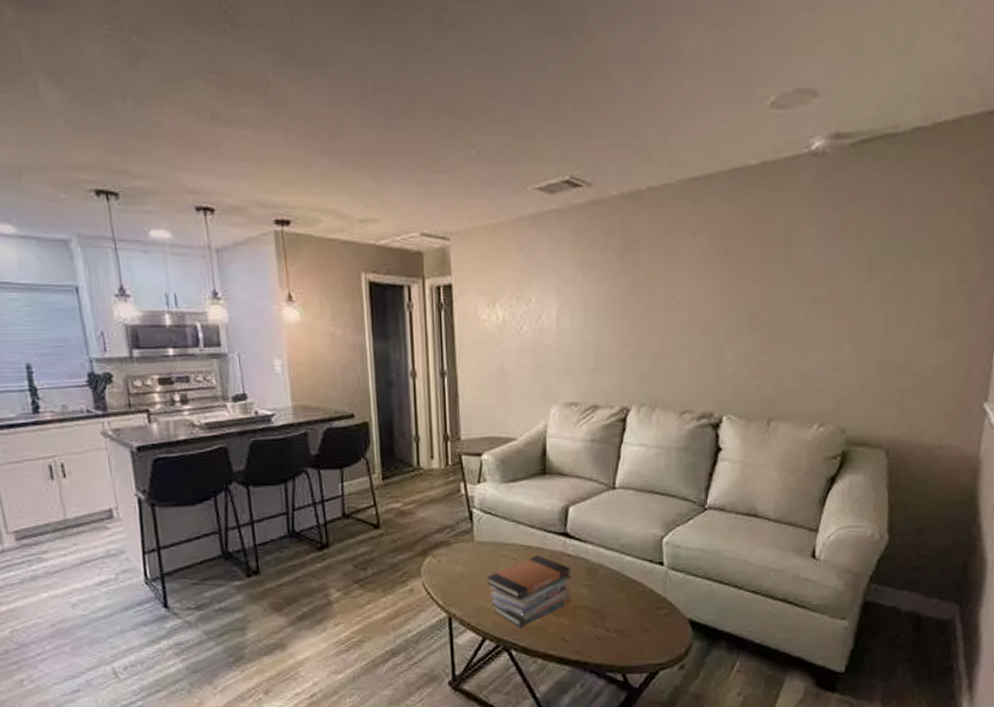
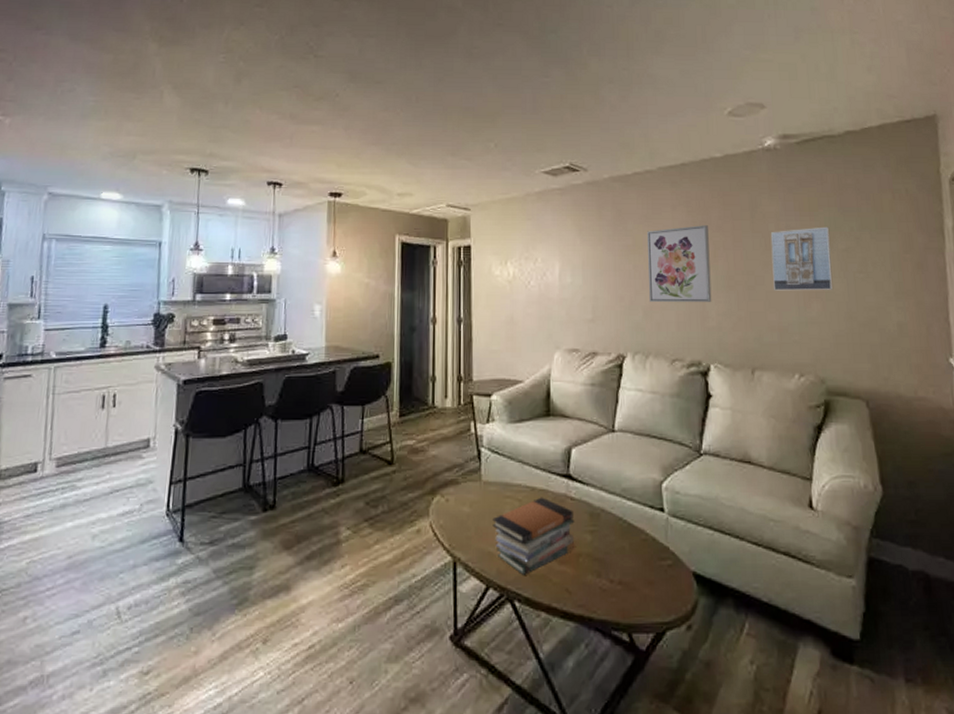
wall art: none [659,254,733,349] -> present [647,225,712,303]
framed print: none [802,253,876,332] -> present [770,226,834,291]

